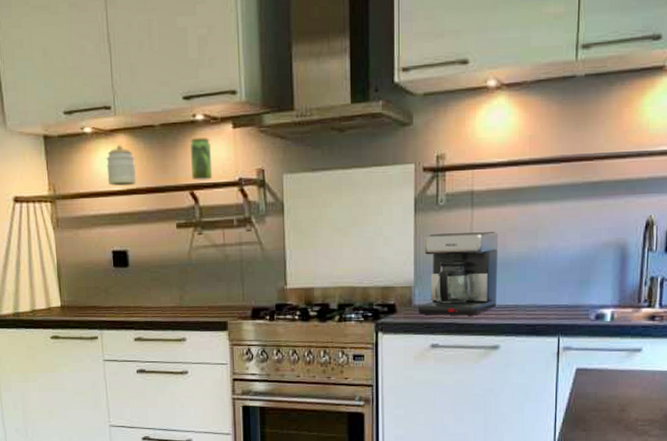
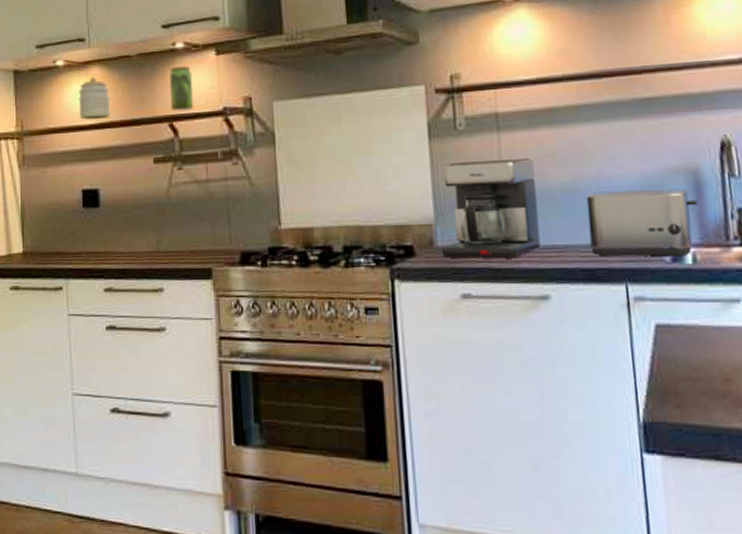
toaster: none [534,260,621,315] -> present [586,189,697,257]

